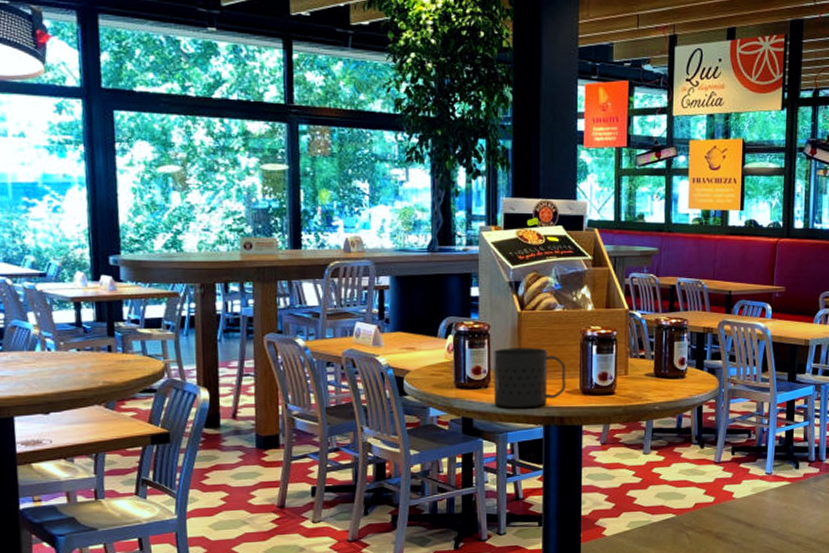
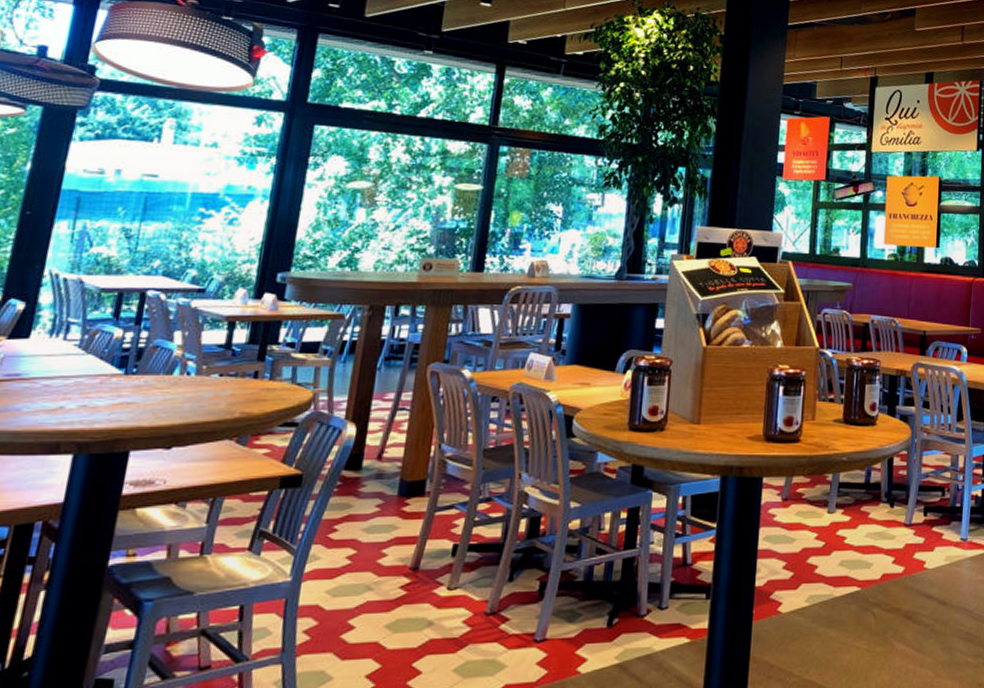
mug: present [493,347,566,409] -> none [669,386,750,456]

